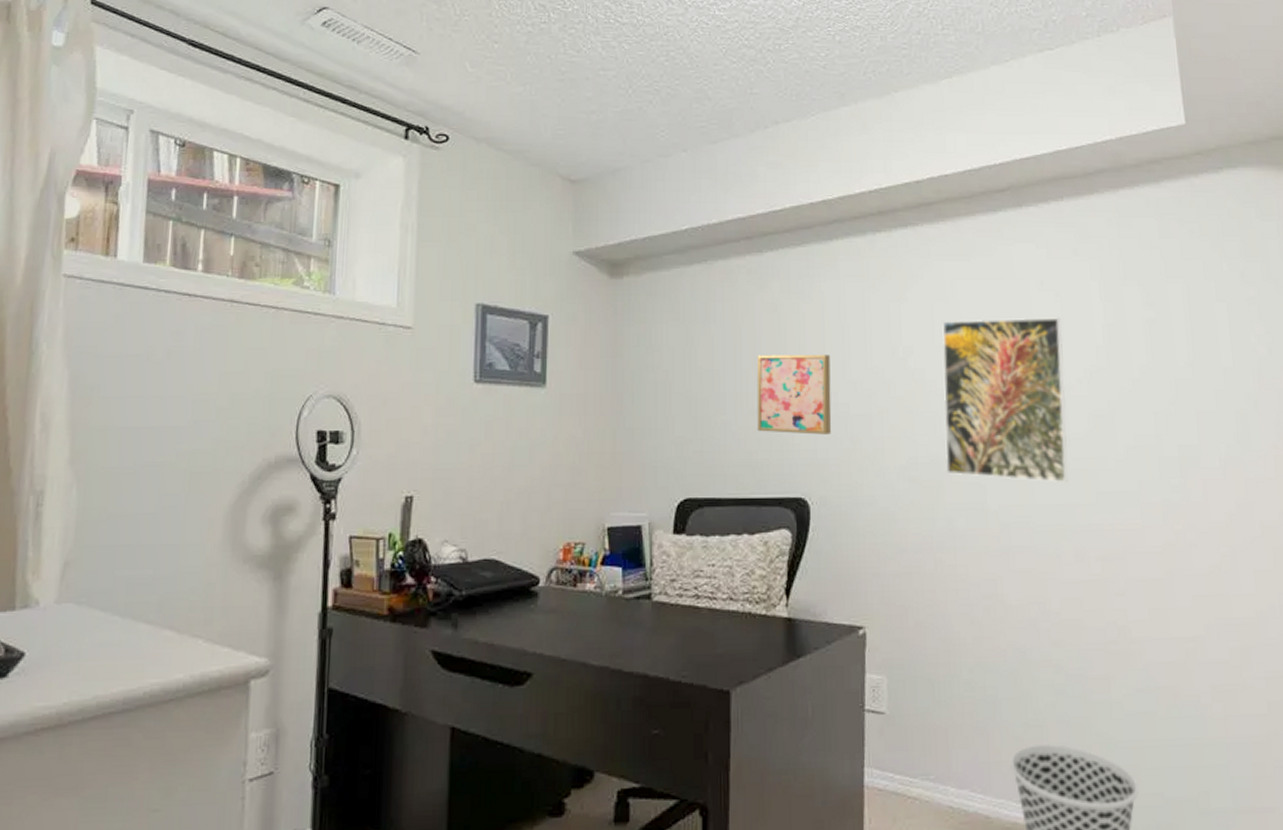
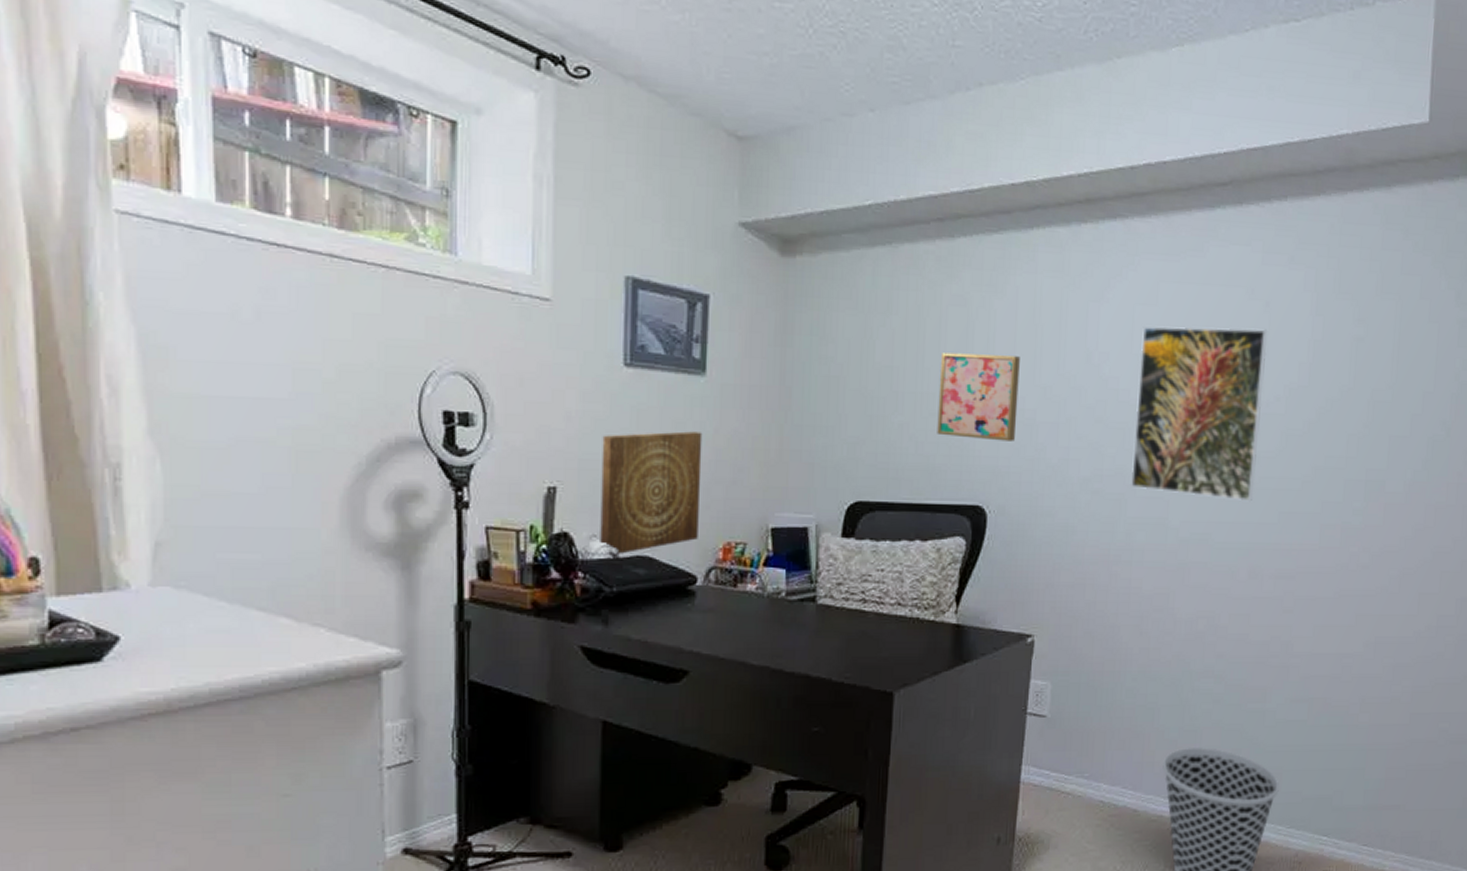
wall art: none [451,439,544,560] -> present [600,431,703,556]

